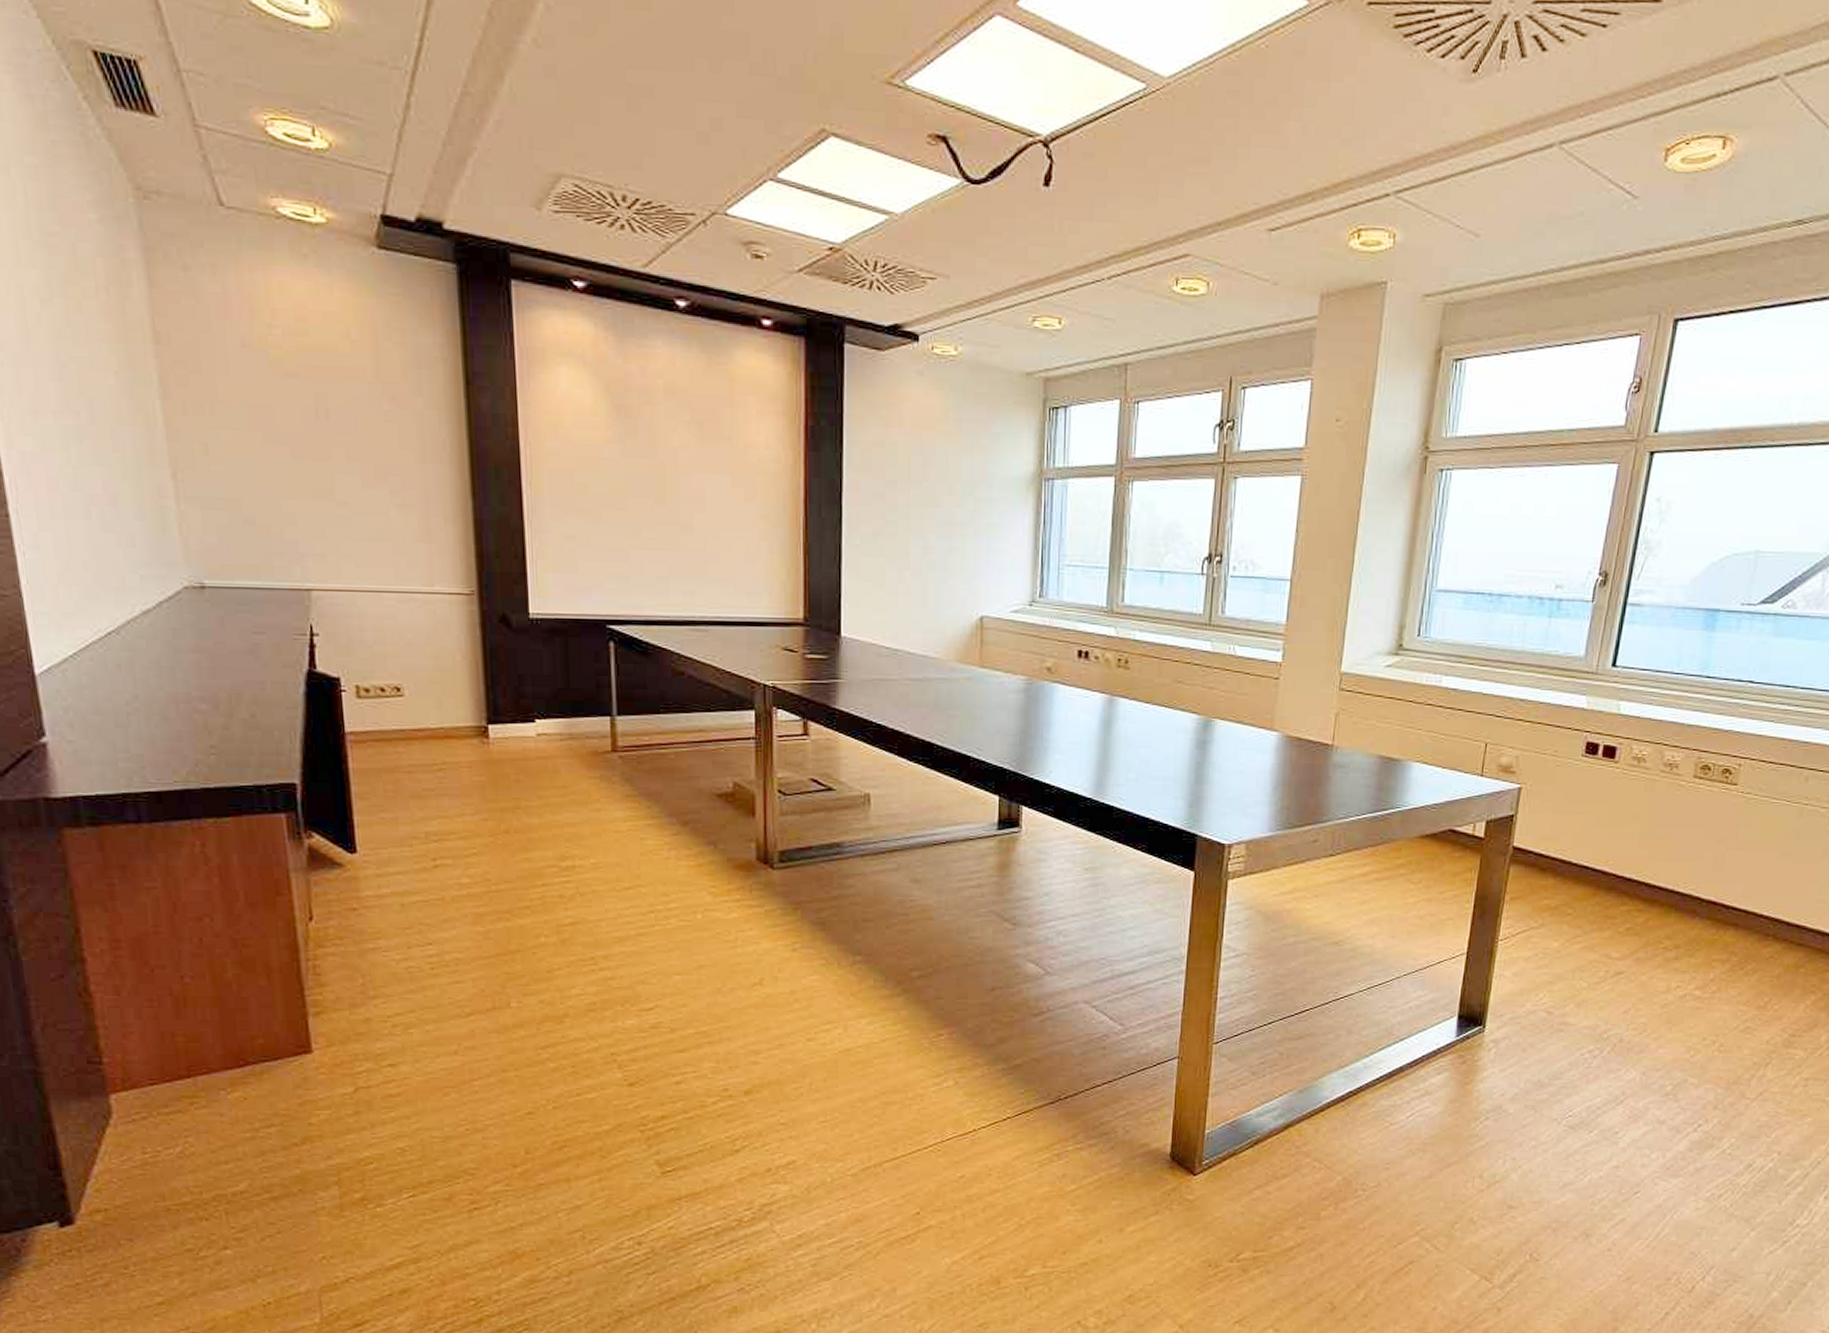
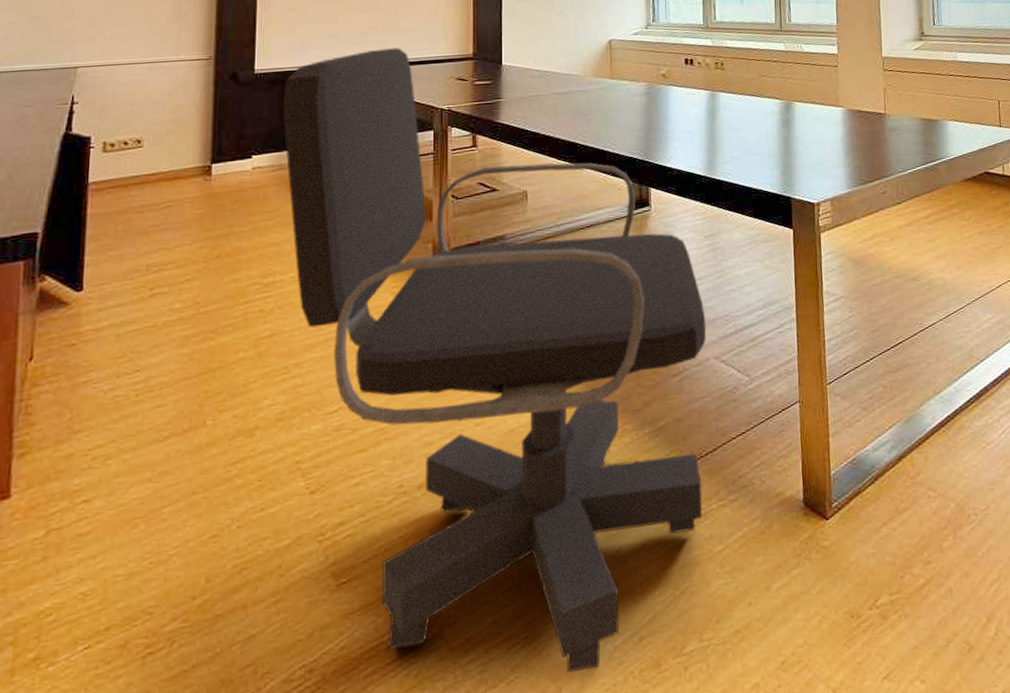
office chair: none [567,601,1078,1278] -> present [283,48,707,673]

